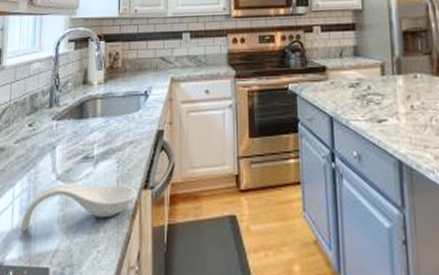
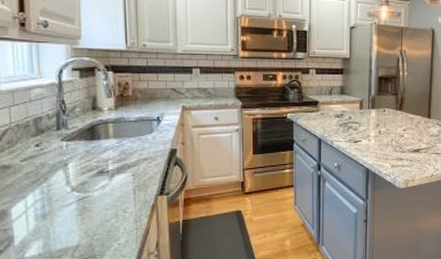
spoon rest: present [21,185,137,232] -> none [37,193,154,234]

